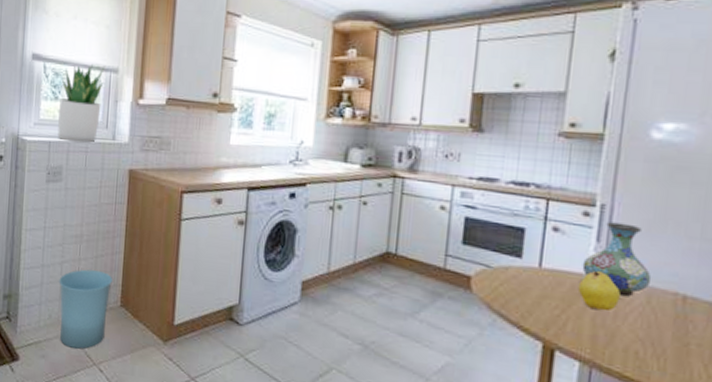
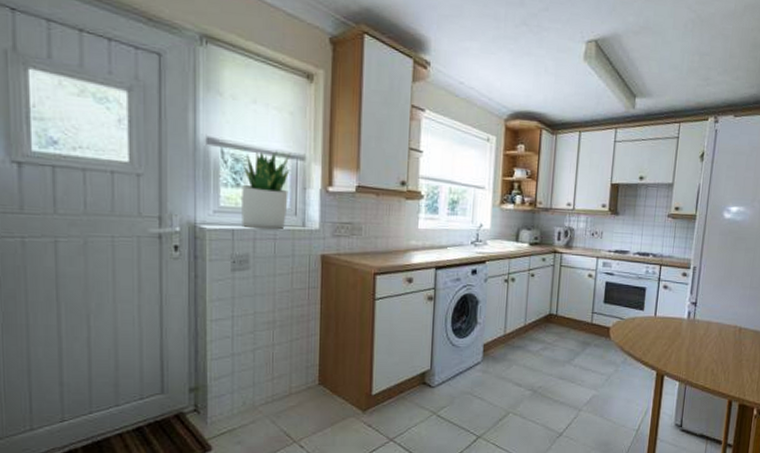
waste bin: present [59,269,113,349] -> none [252,354,309,430]
fruit: present [577,271,621,312] -> none [678,316,704,344]
vase: present [582,222,652,296] -> none [681,279,722,331]

